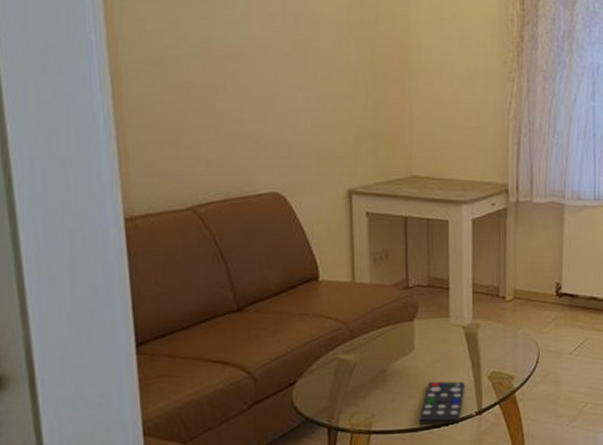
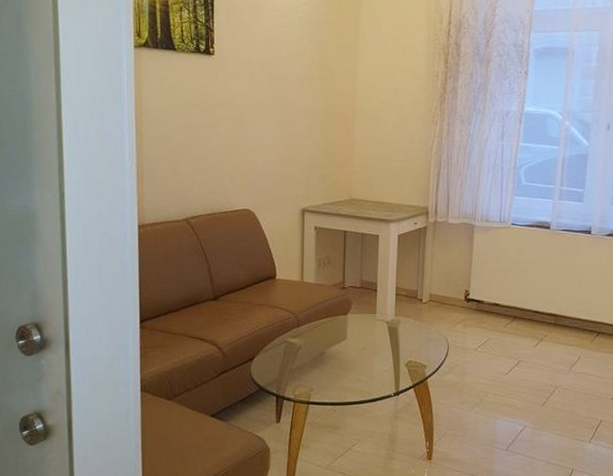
remote control: present [419,381,465,425] -> none [348,365,386,402]

